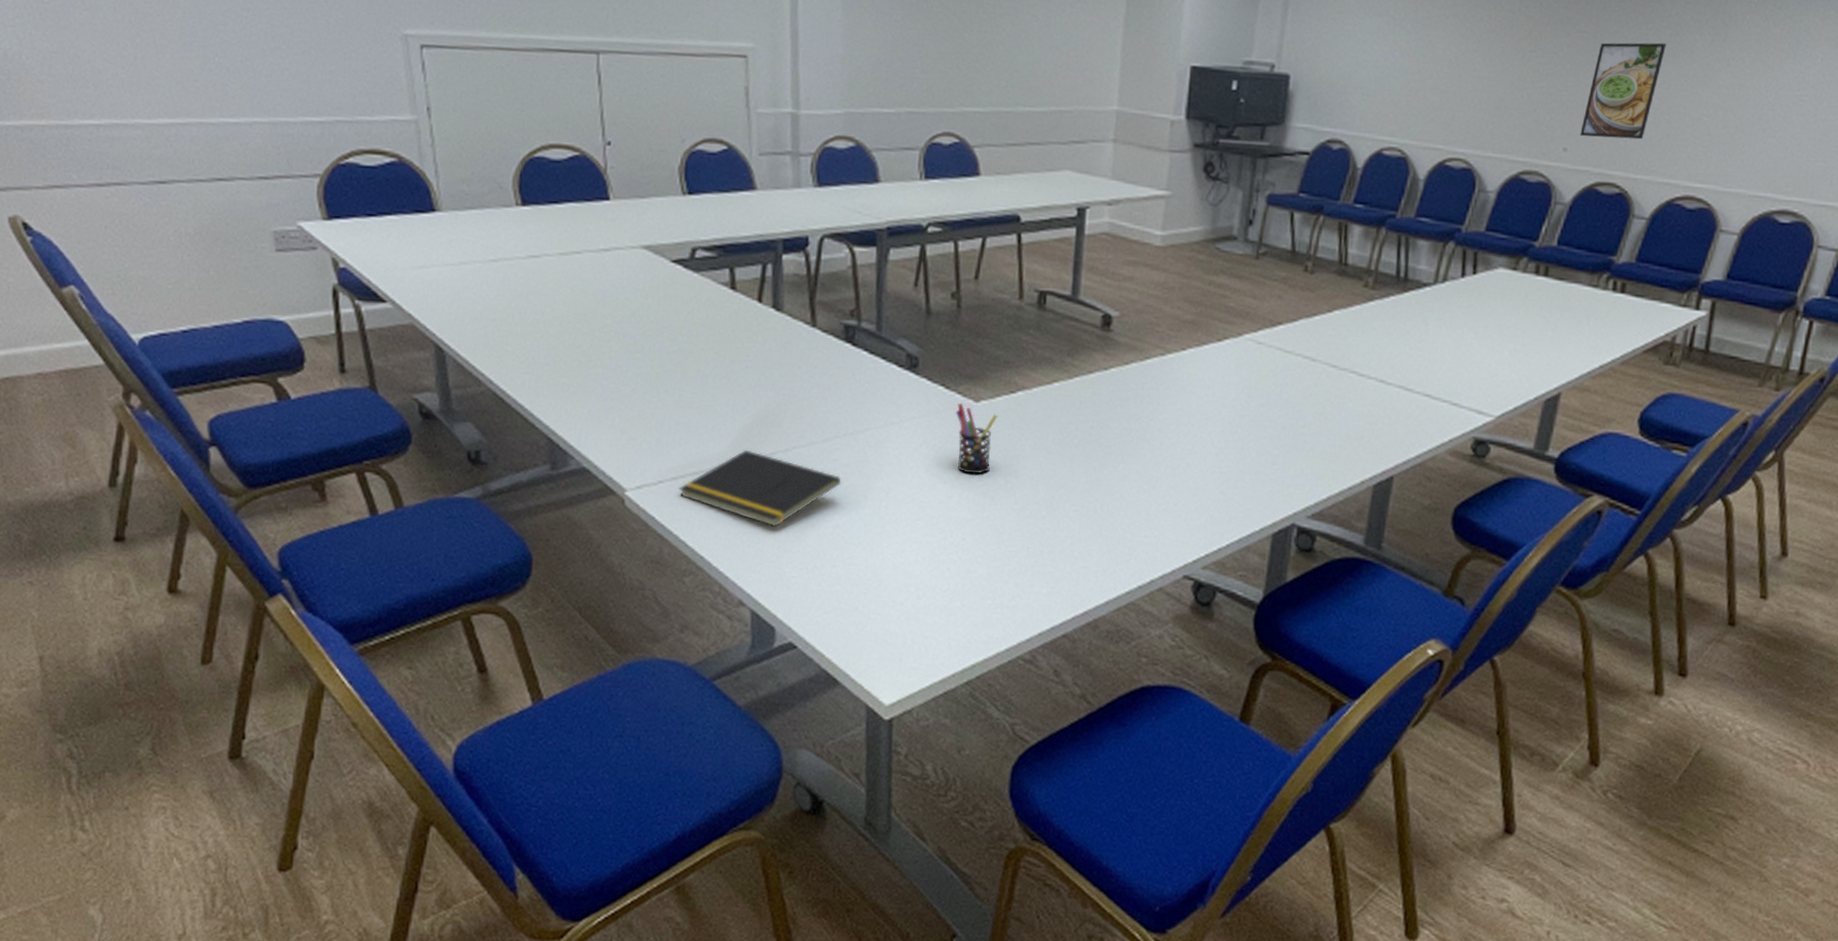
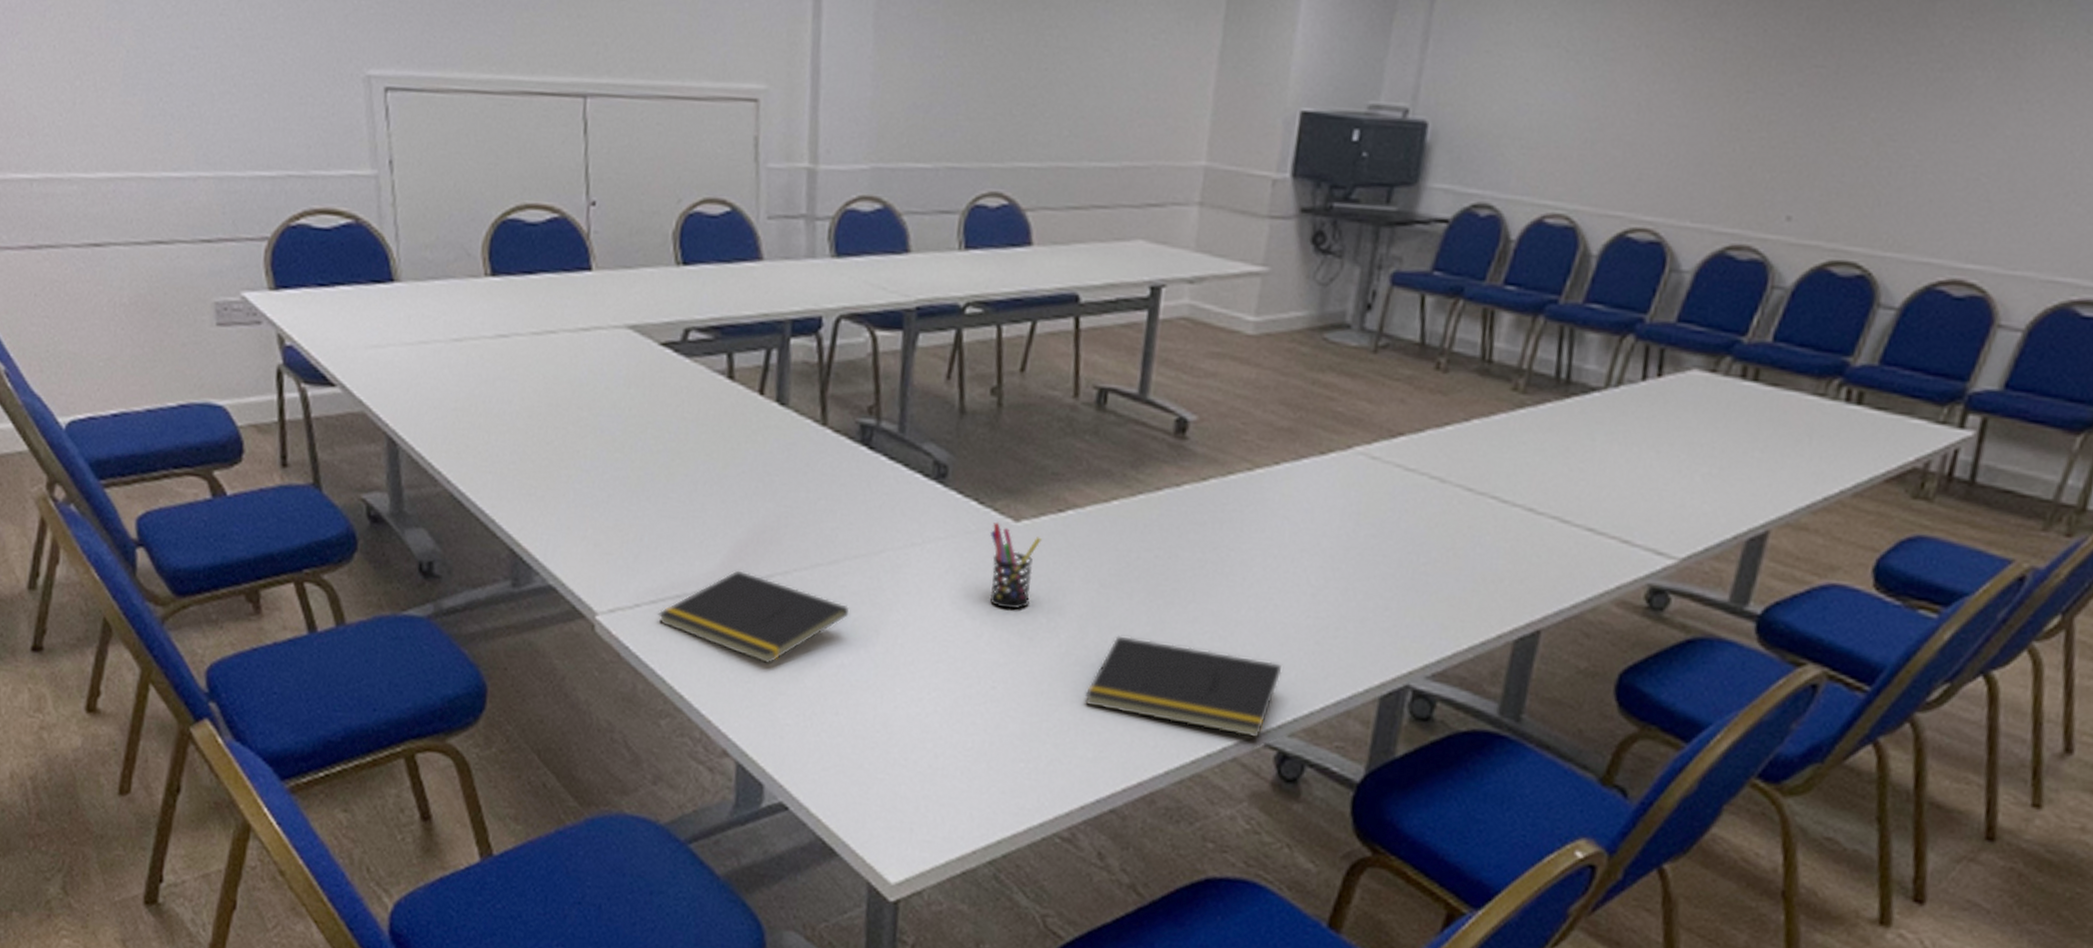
notepad: none [1038,493,1195,571] -> present [1084,636,1282,738]
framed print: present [1580,42,1666,140] -> none [1810,80,1935,207]

